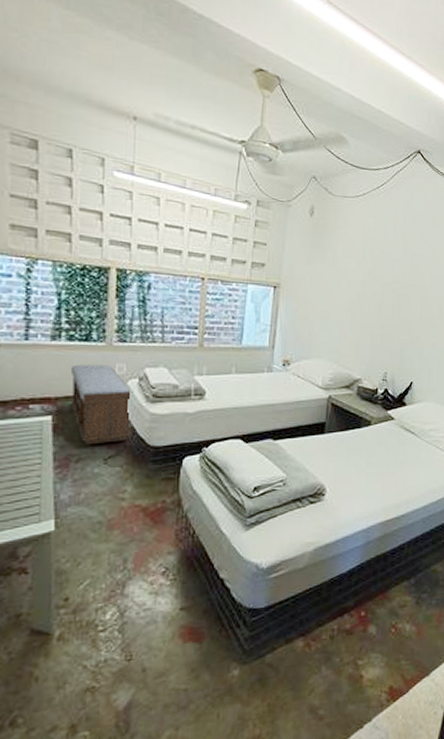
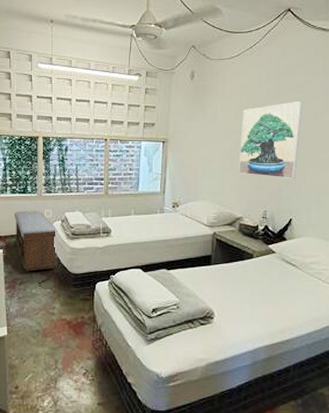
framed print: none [359,253,429,338] -> present [239,101,303,178]

